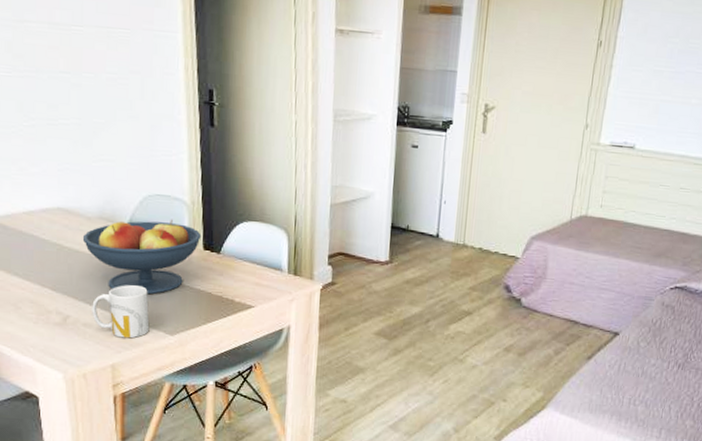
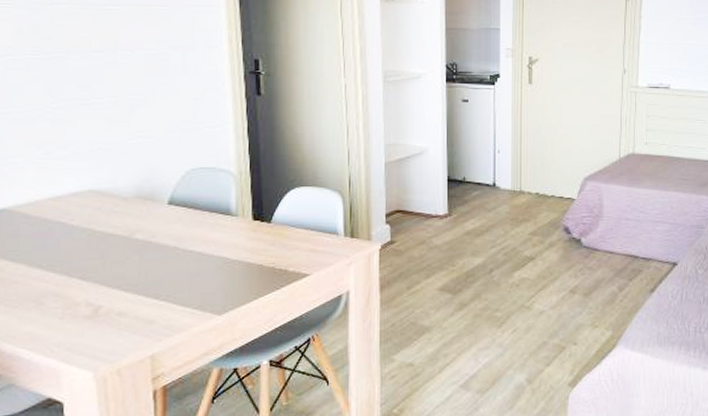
fruit bowl: present [82,219,201,295] -> none [117,191,250,274]
mug: present [92,285,150,339] -> none [128,265,194,324]

